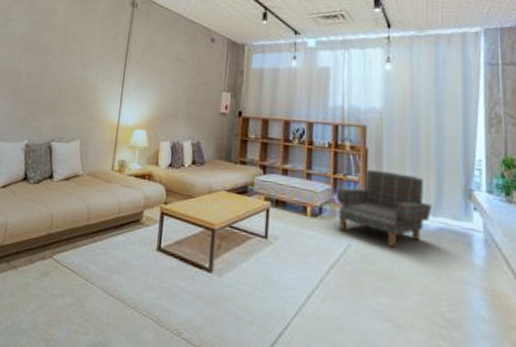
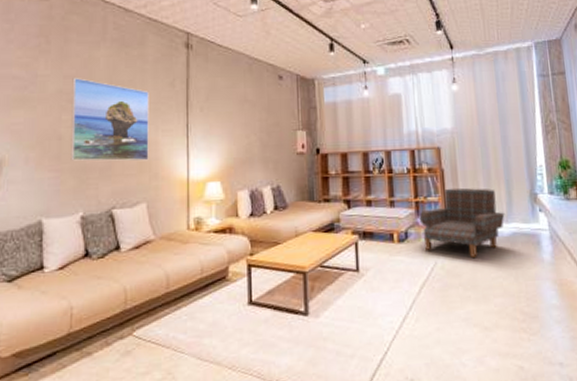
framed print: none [24,24,96,103] -> present [70,78,149,161]

